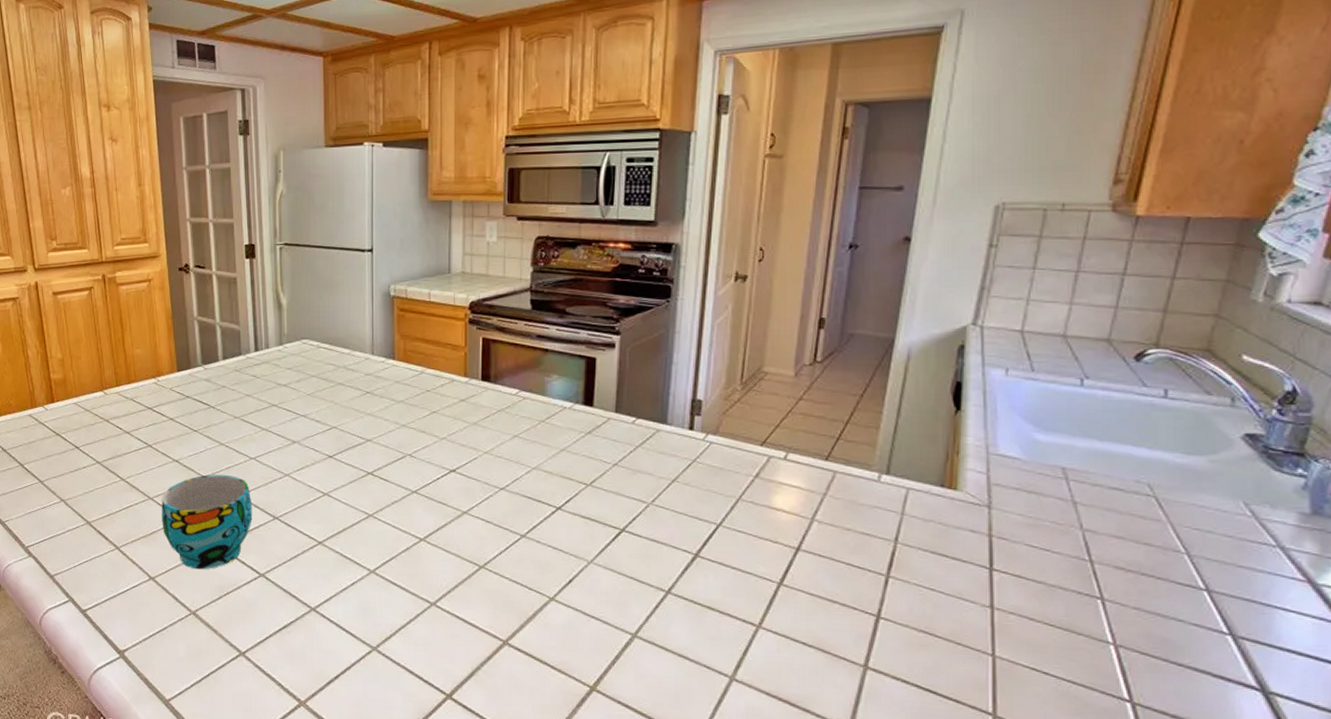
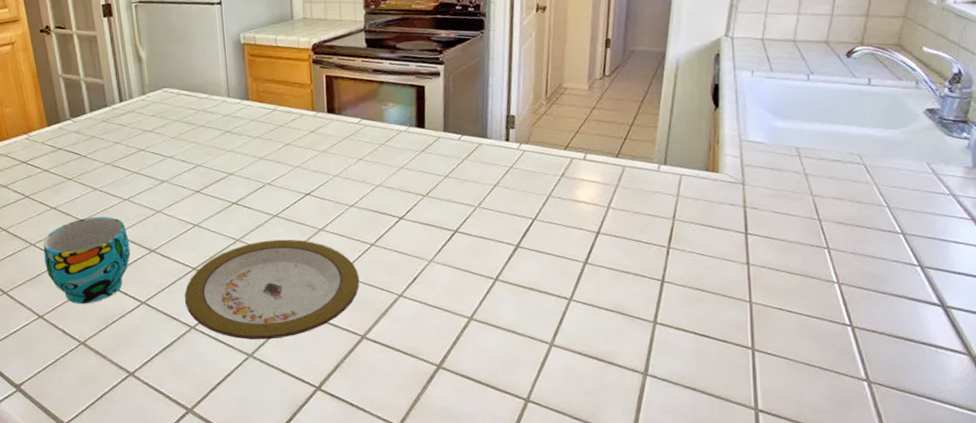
plate: none [307,519,506,633] -> present [185,239,360,340]

